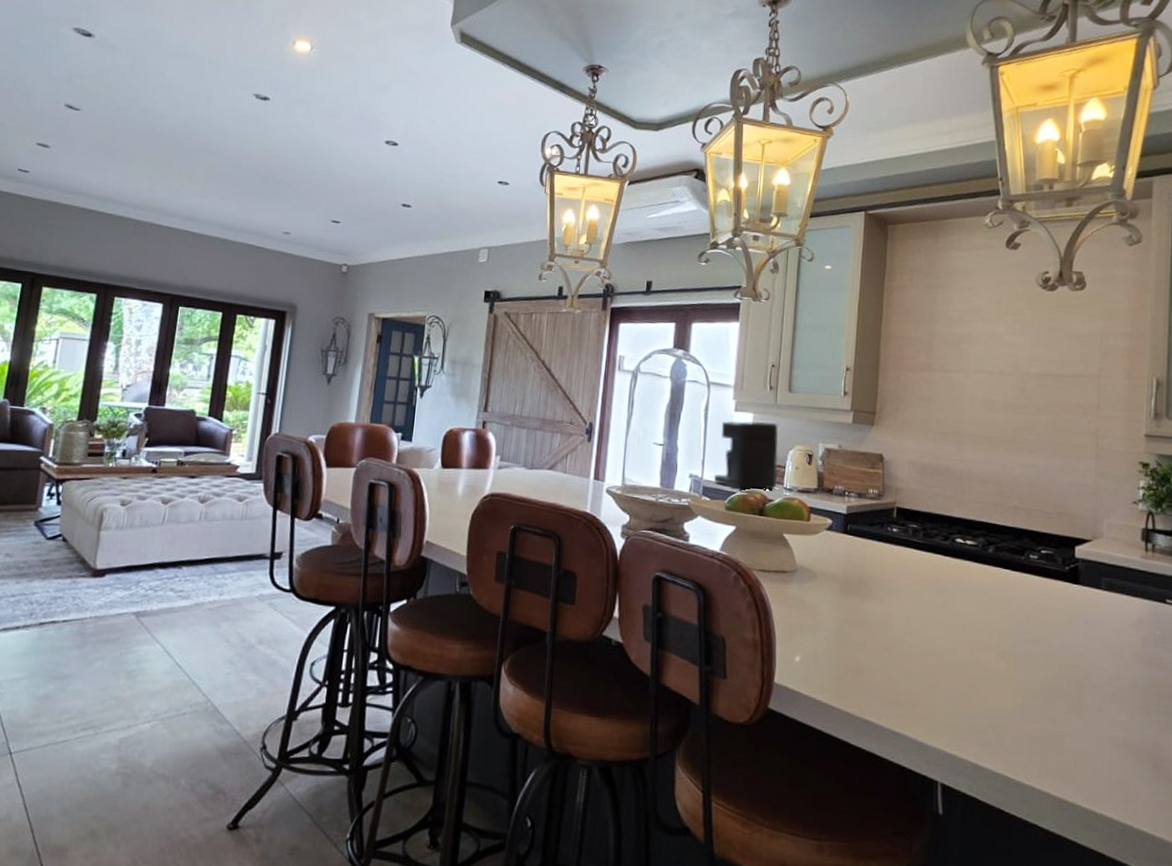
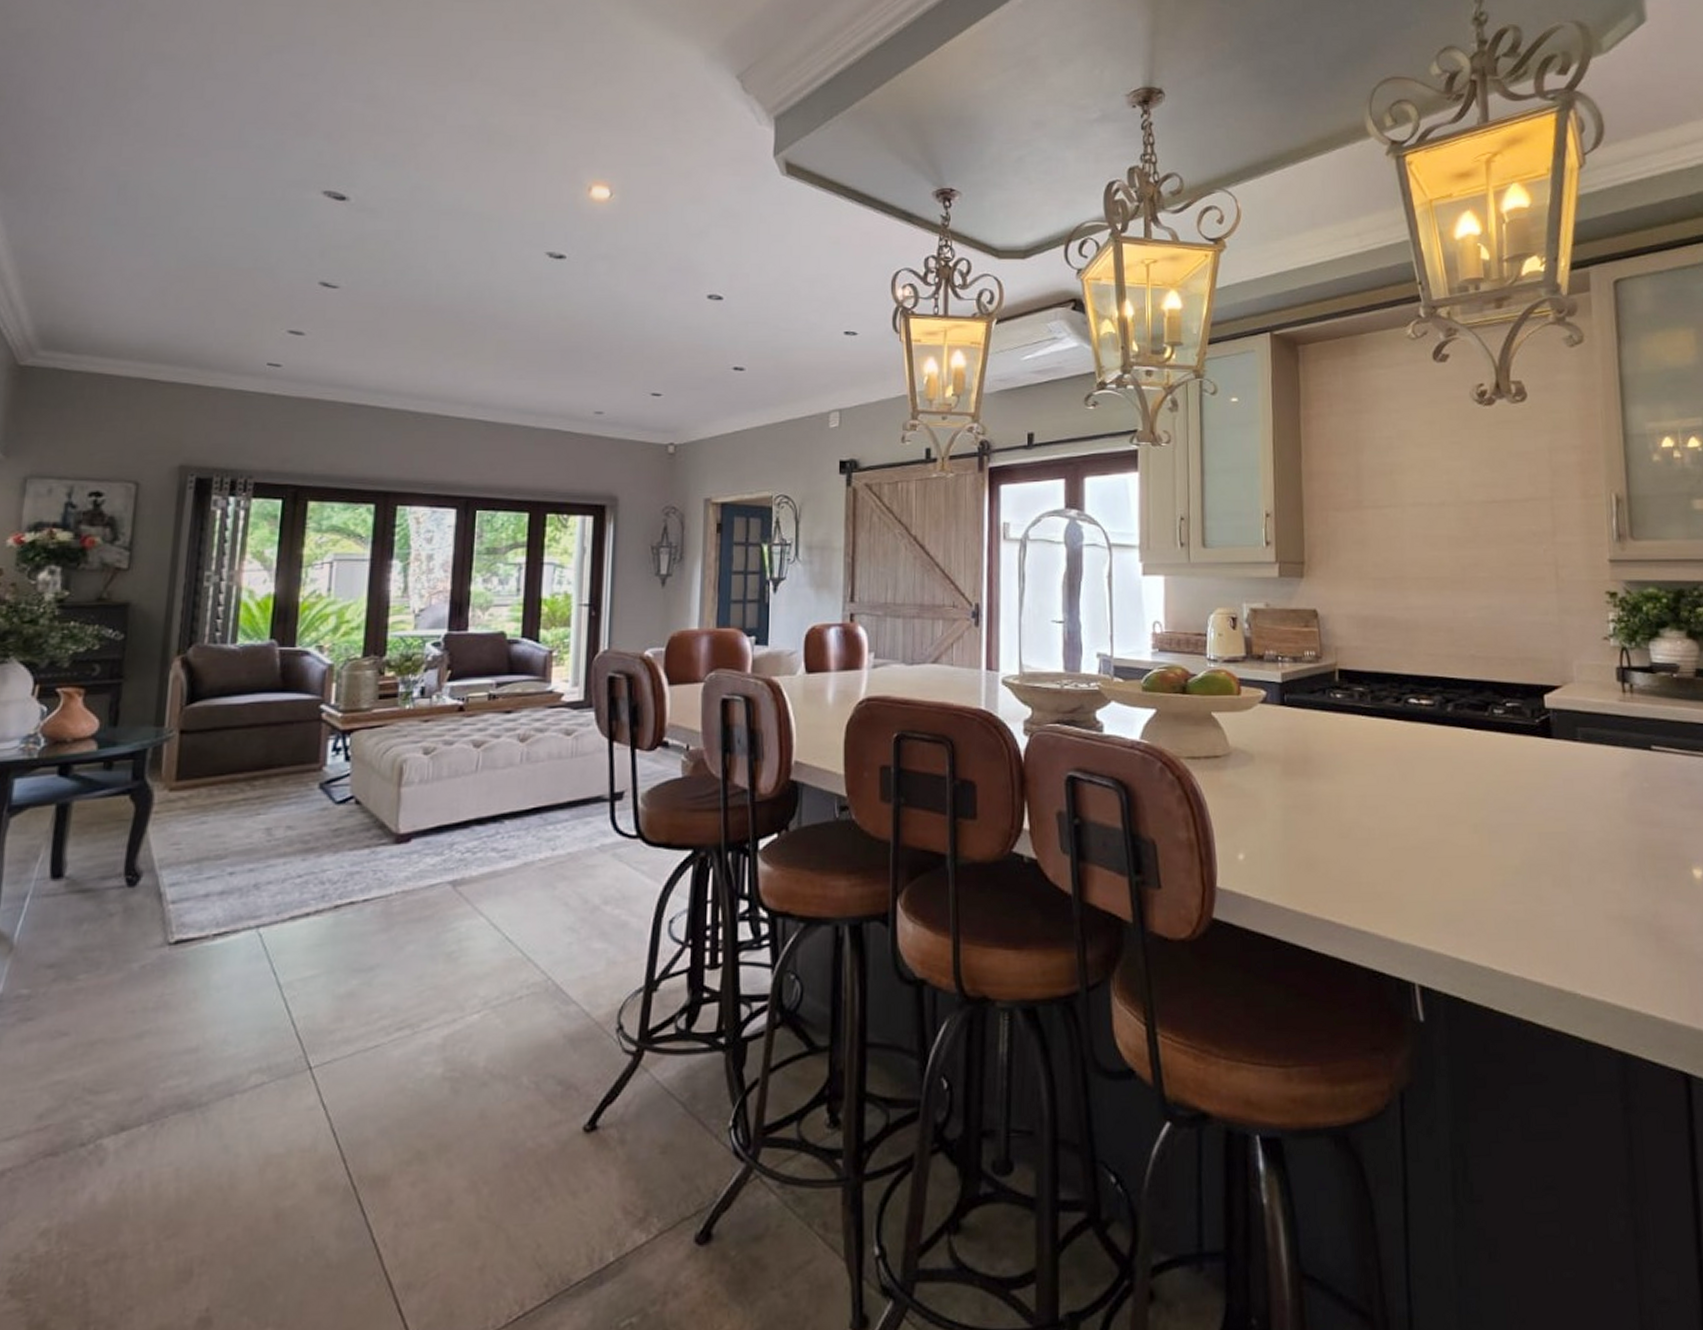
coffee maker: present [714,421,779,490] -> none [1126,584,1198,665]

